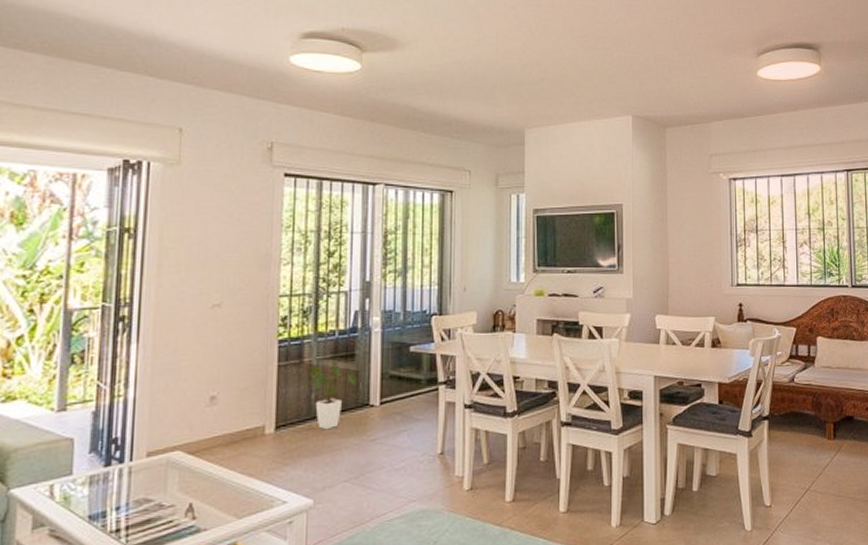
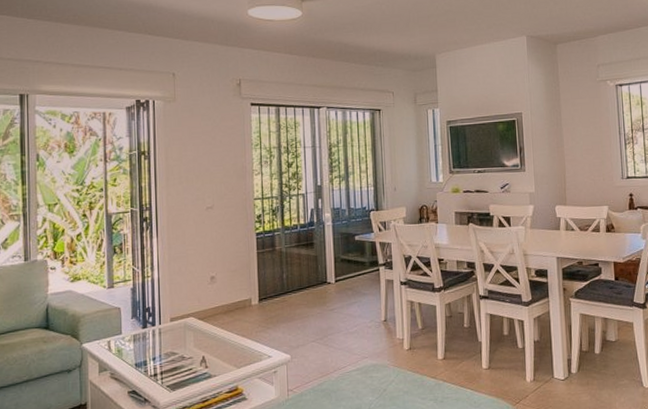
house plant: present [304,359,357,430] -> none [277,247,316,302]

